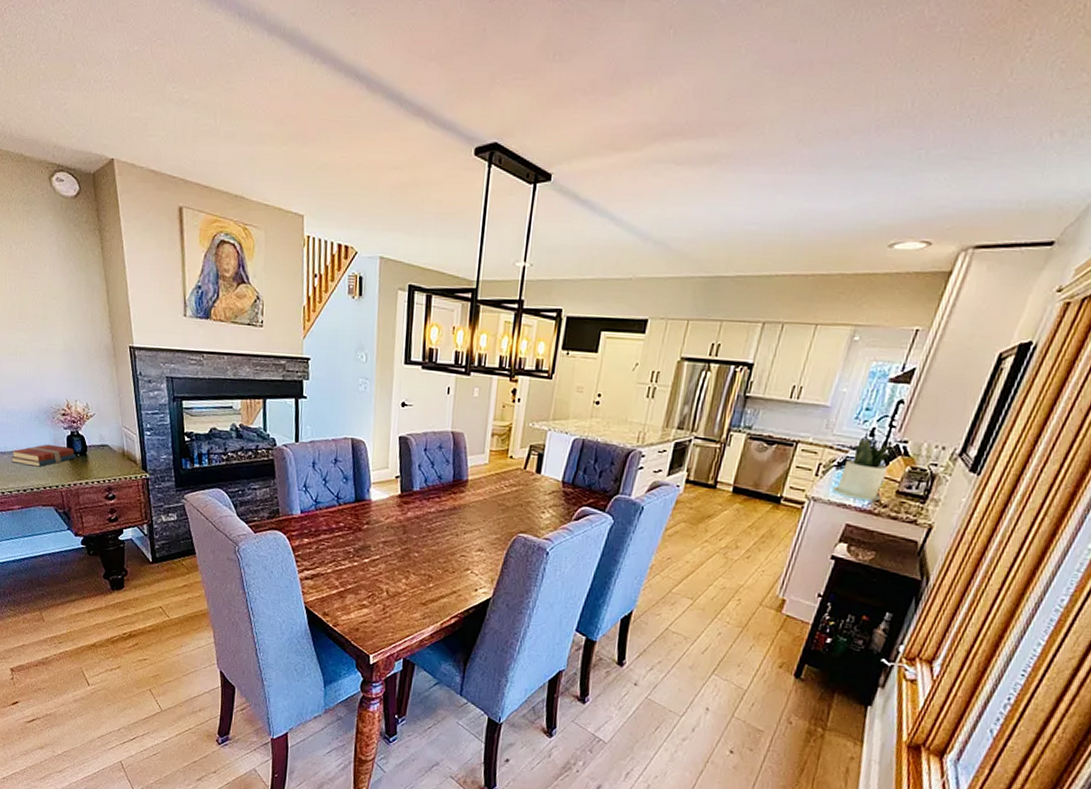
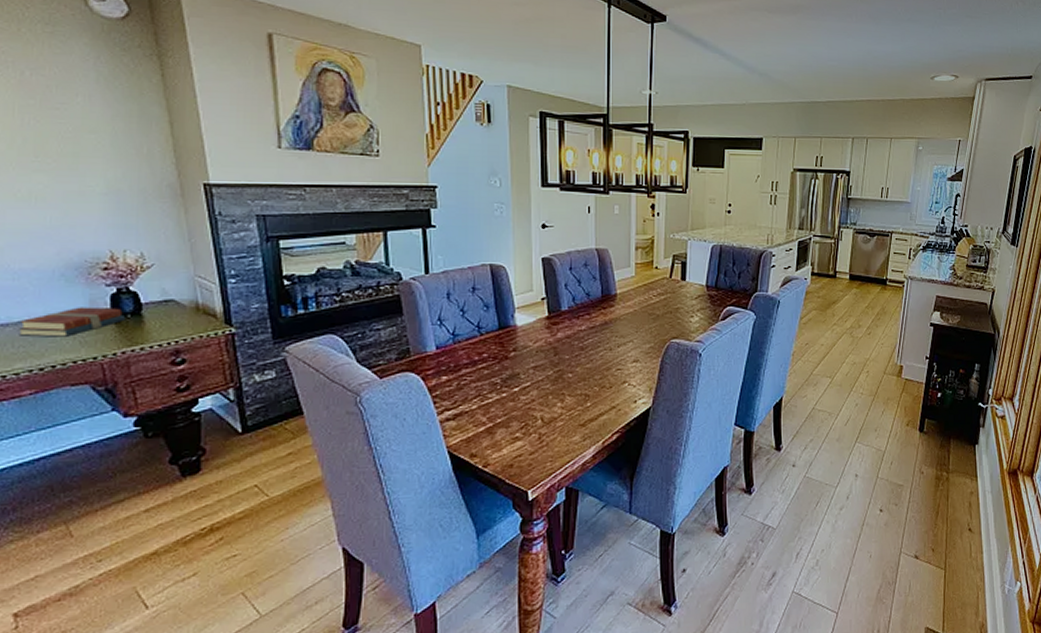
planter: present [832,438,896,502] -> none [922,226,960,276]

